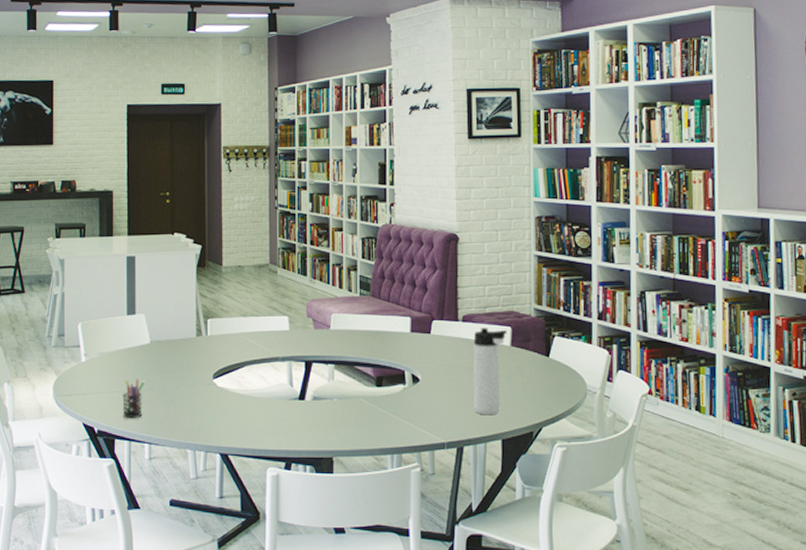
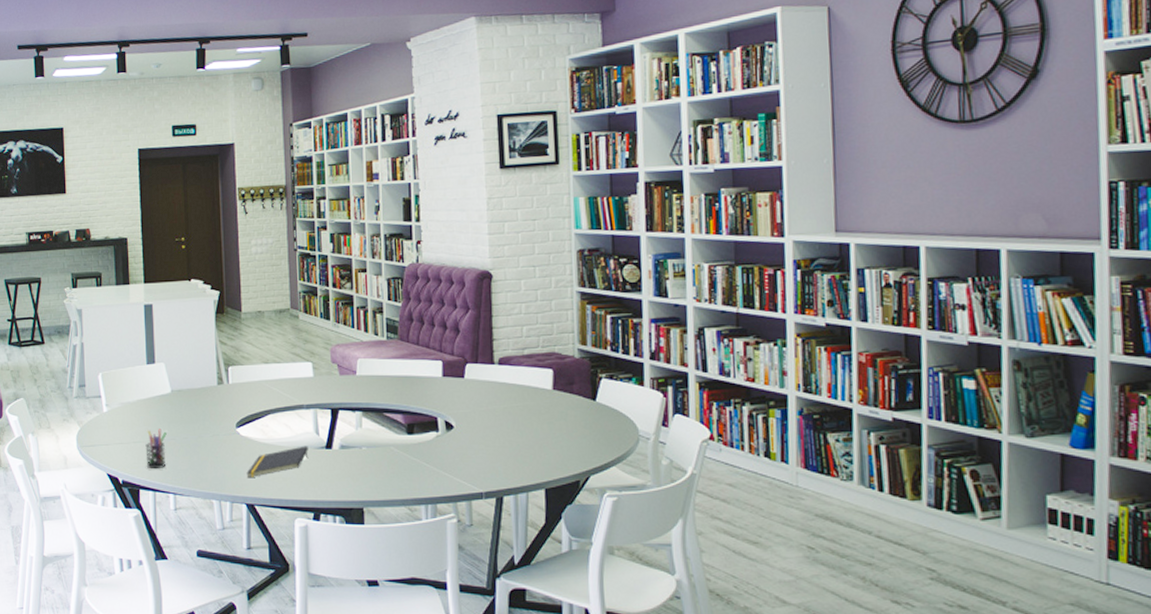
notepad: none [221,397,282,429] -> present [246,446,309,479]
thermos bottle: present [473,328,507,415] -> none [511,371,548,464]

